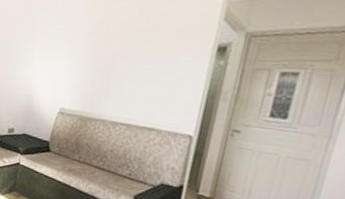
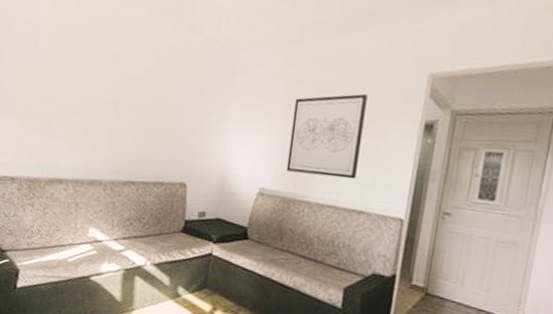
wall art: none [84,20,162,100] -> present [286,93,368,179]

